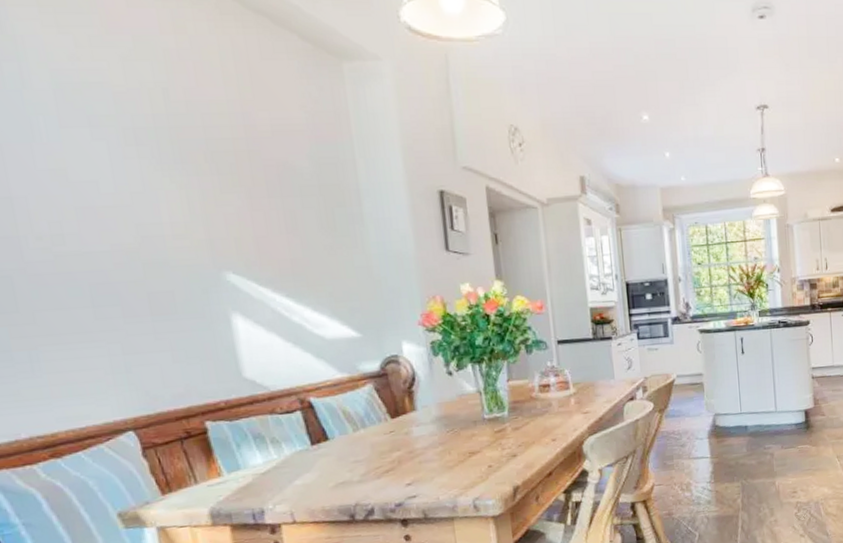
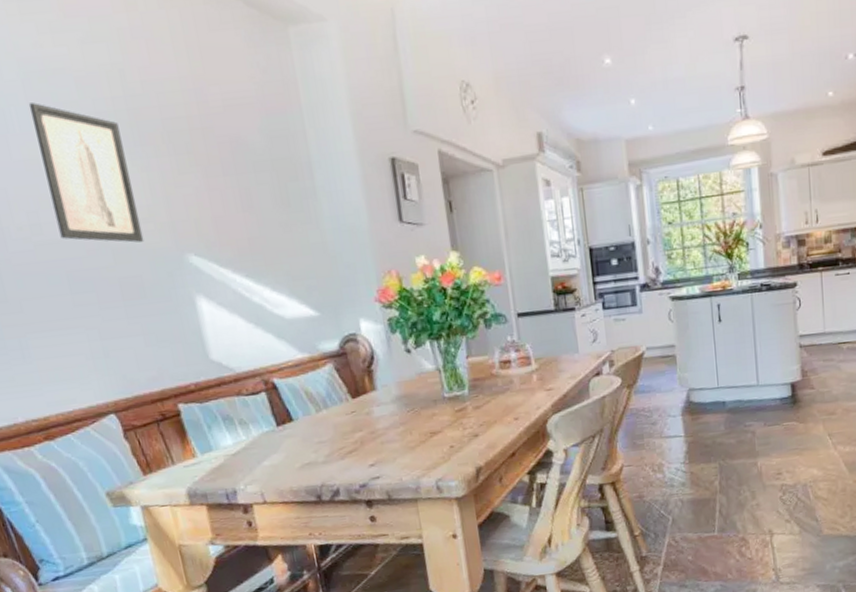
wall art: none [59,114,179,258] -> present [28,103,144,243]

